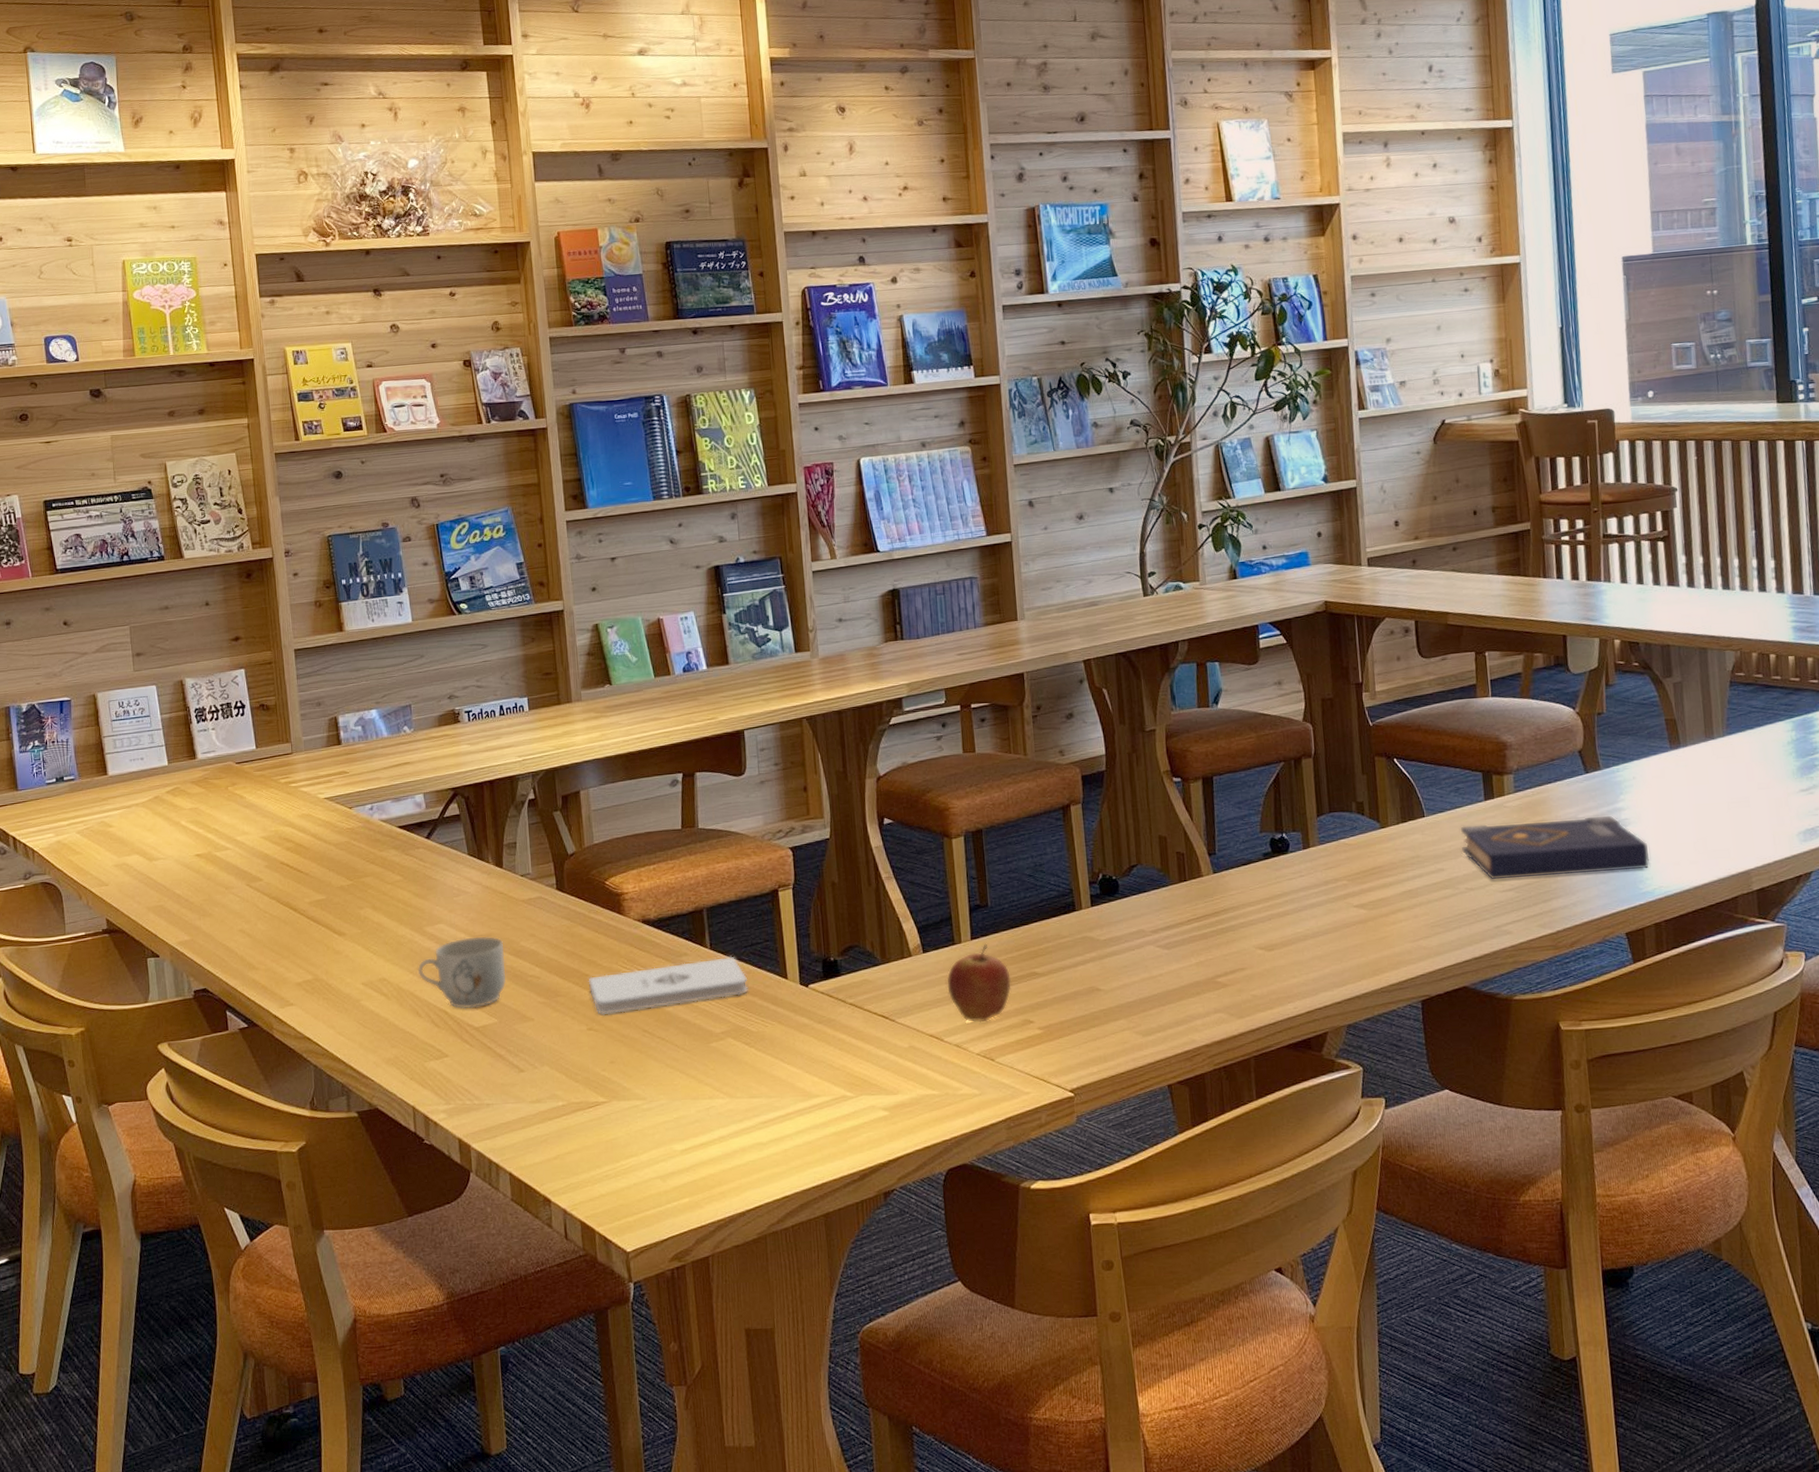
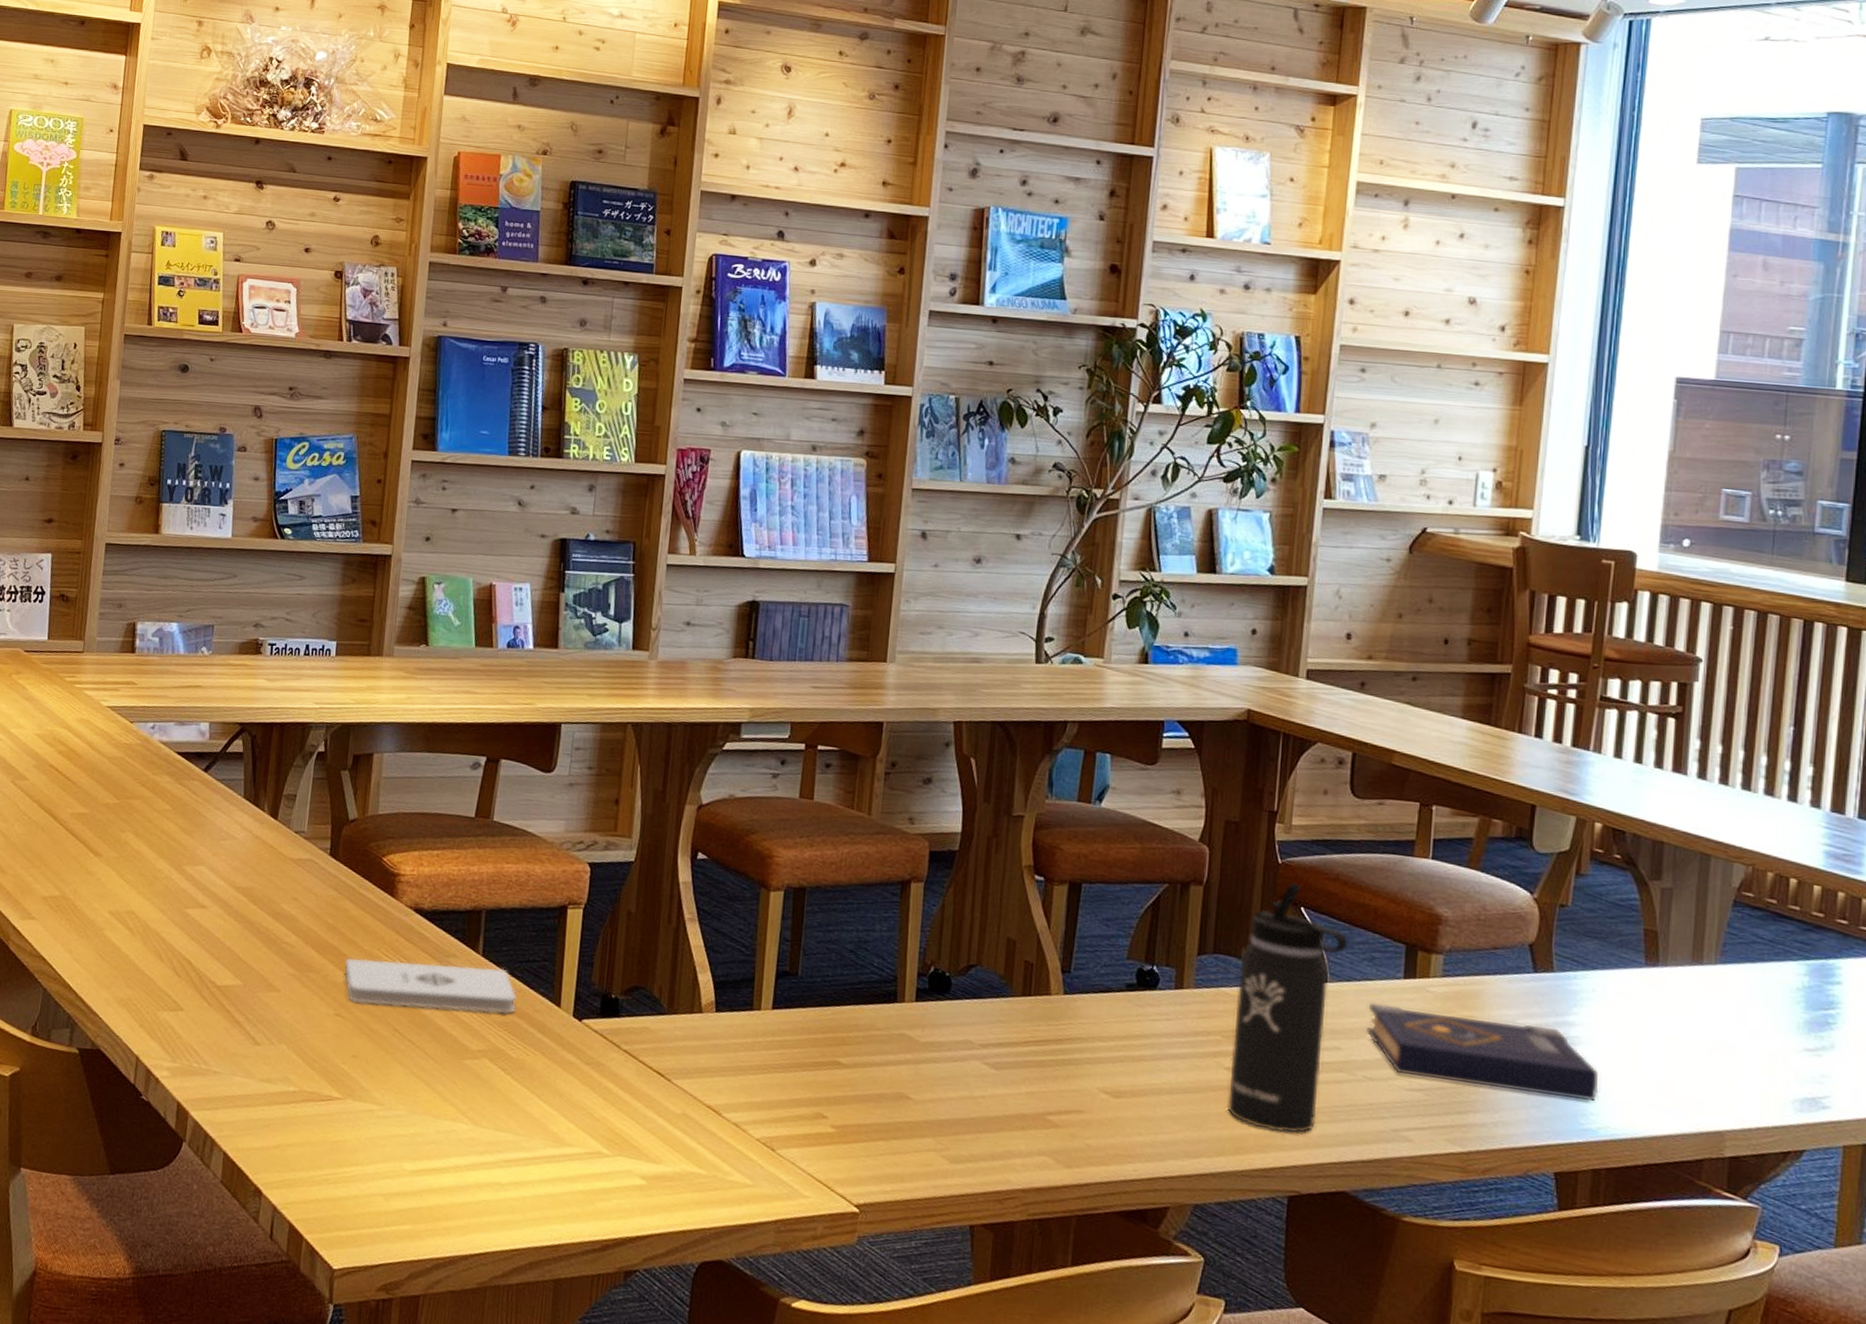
mug: present [417,936,506,1009] -> none [168,886,264,965]
apple: present [946,943,1012,1023] -> none [735,1016,810,1105]
thermos bottle: none [1351,739,1436,950] -> present [1226,882,1347,1134]

